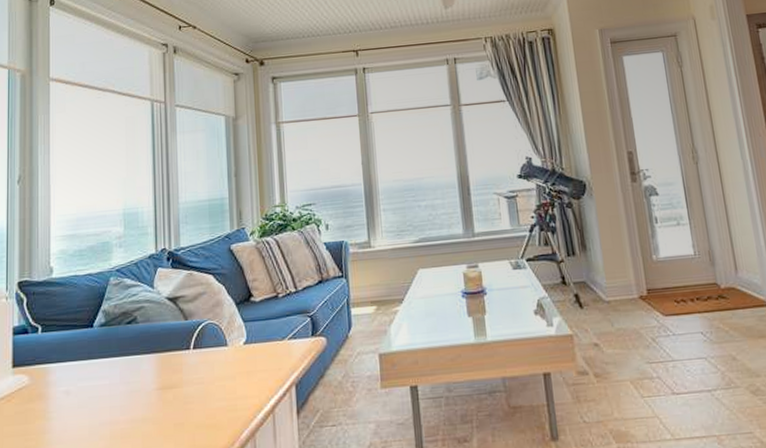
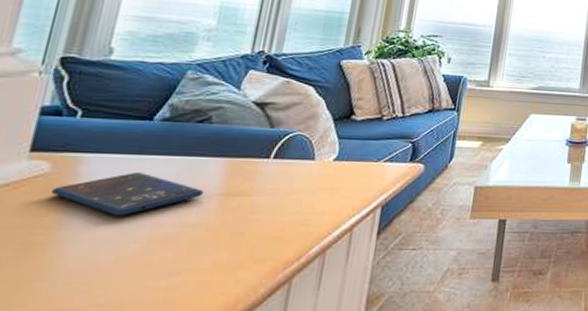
smartphone: none [33,375,145,418] -> present [50,171,205,217]

